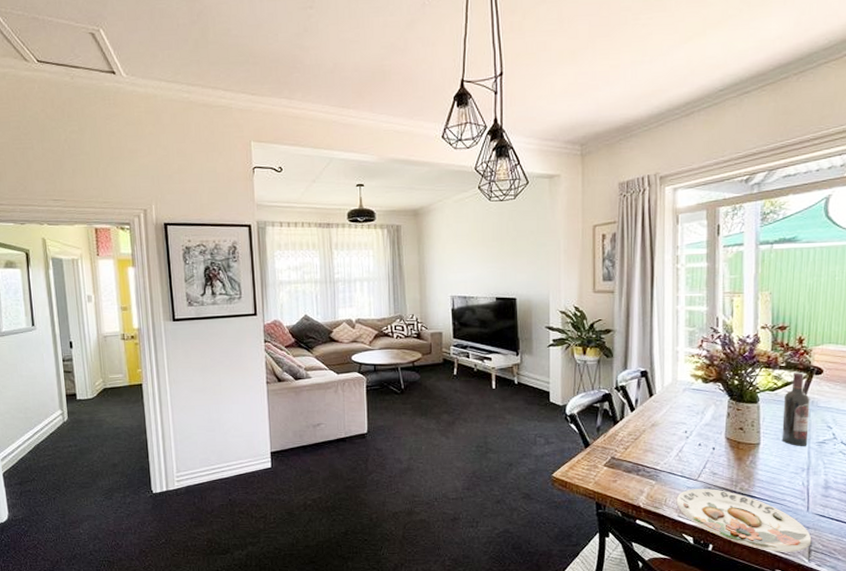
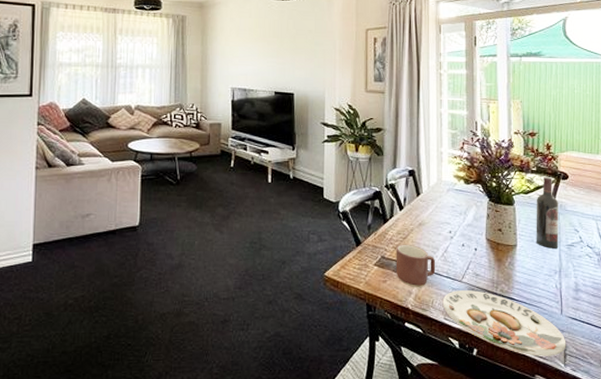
mug: none [626,444,670,486] -> present [396,244,436,287]

